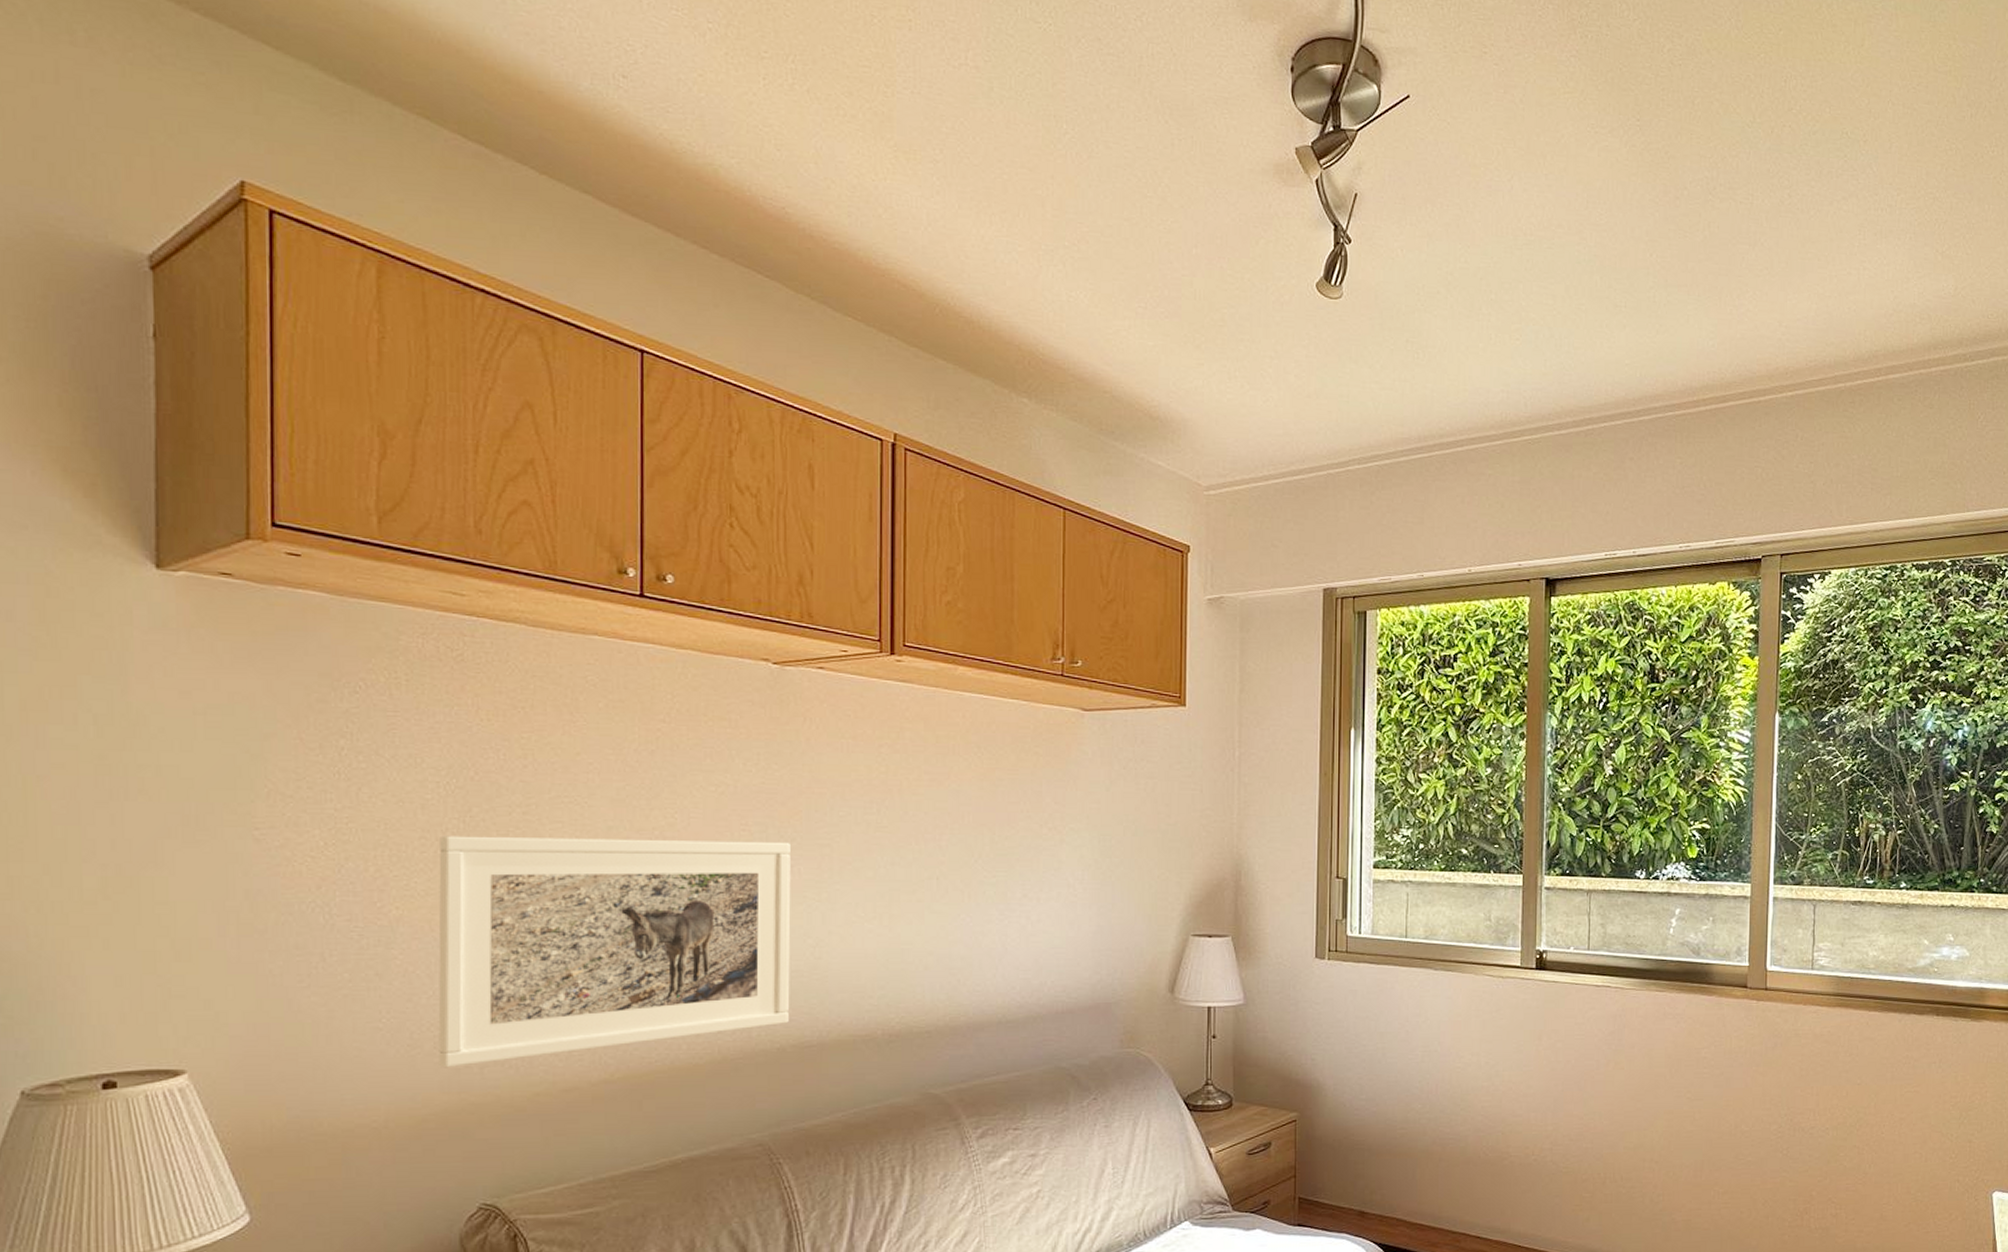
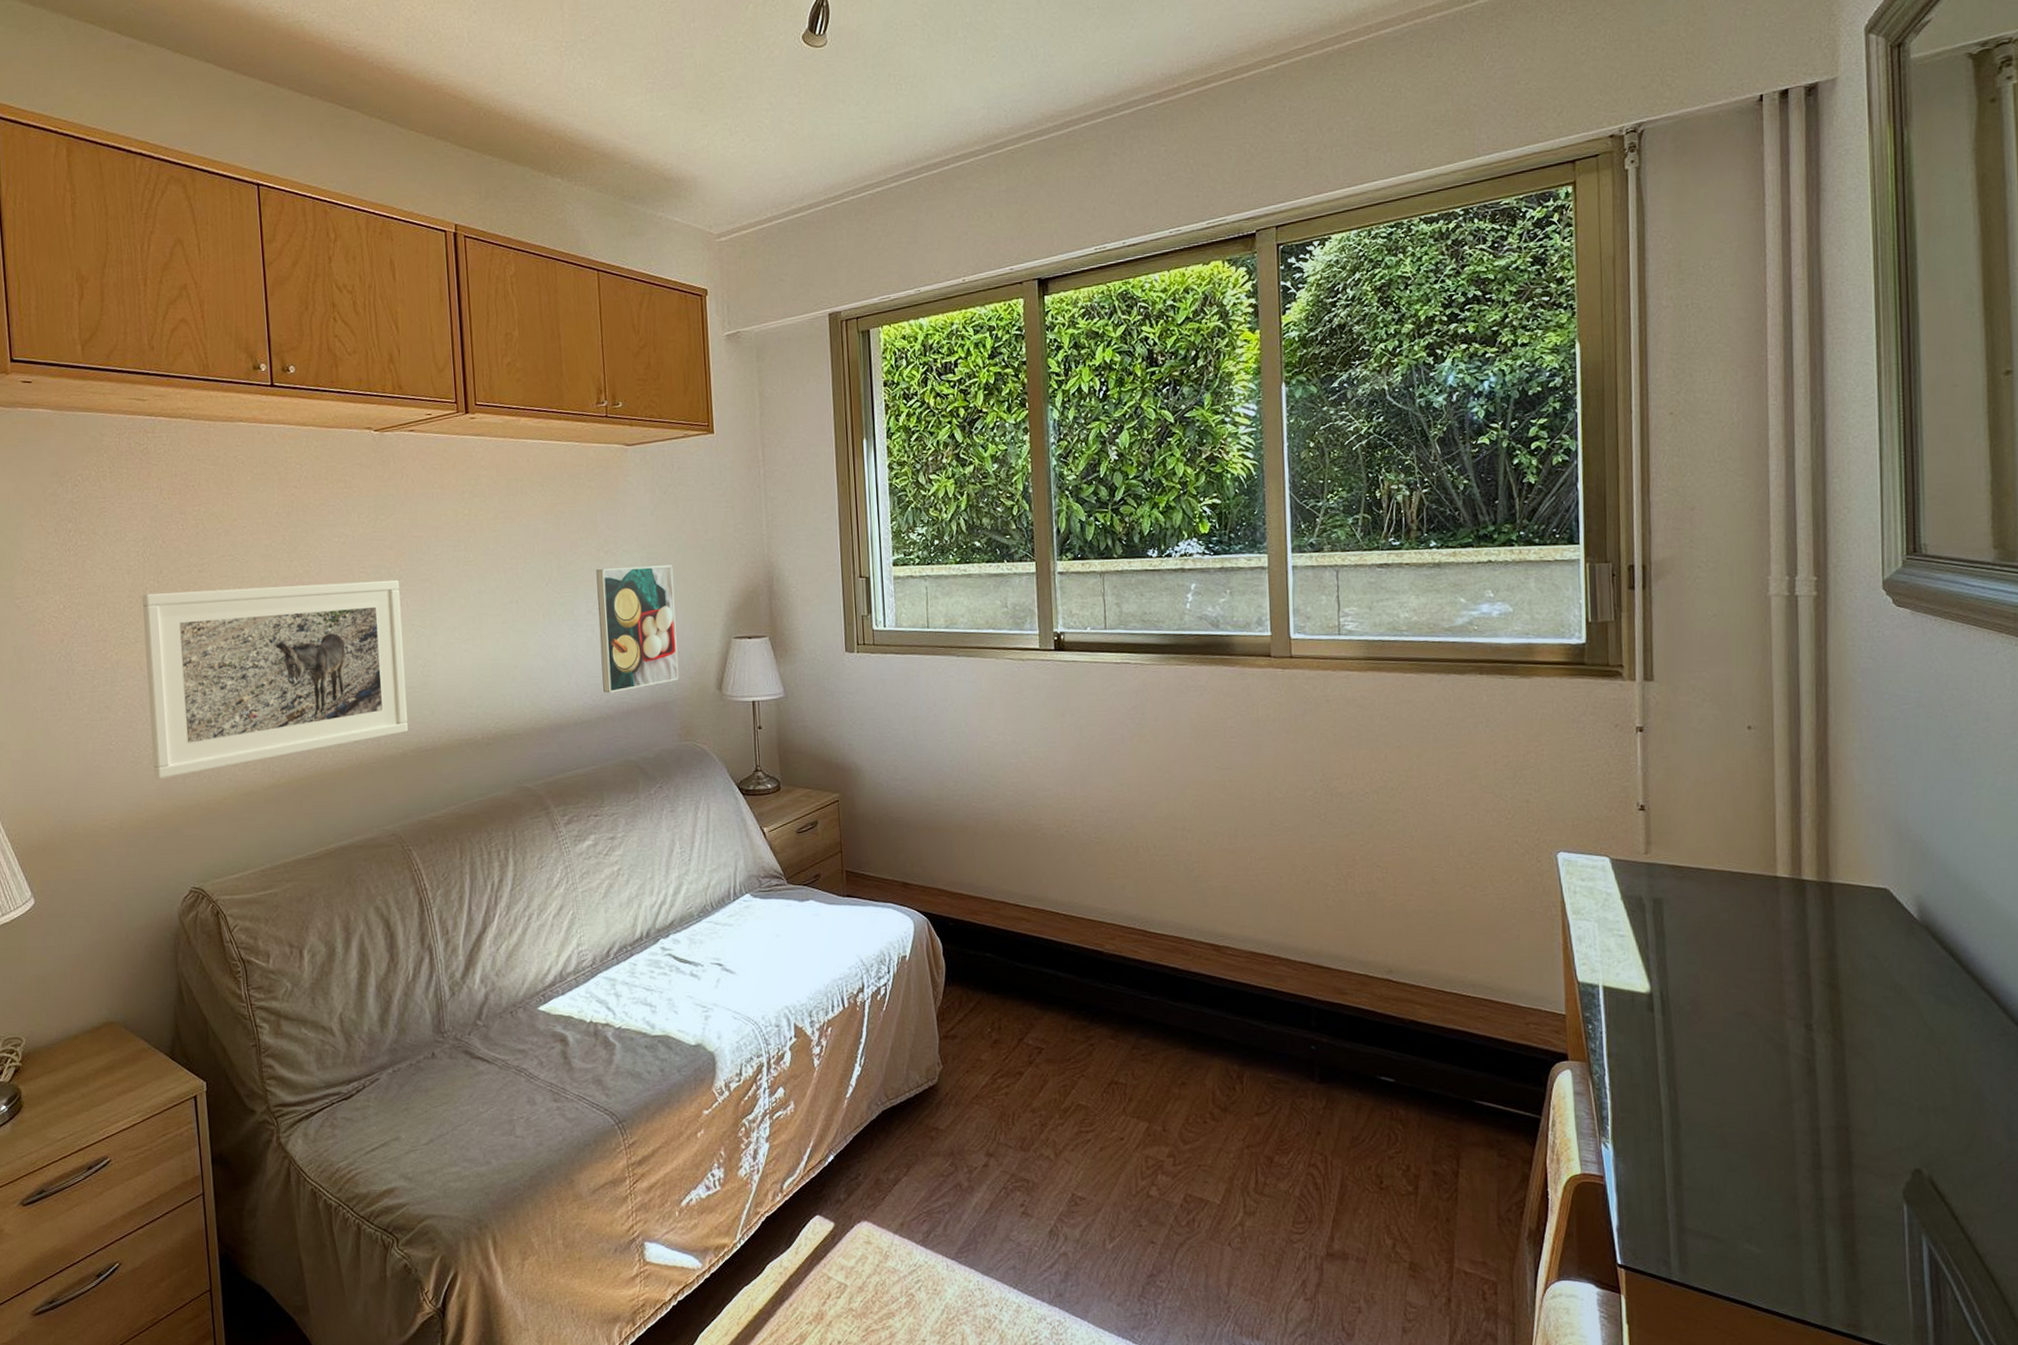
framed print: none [1035,848,1128,989] -> present [596,565,679,693]

